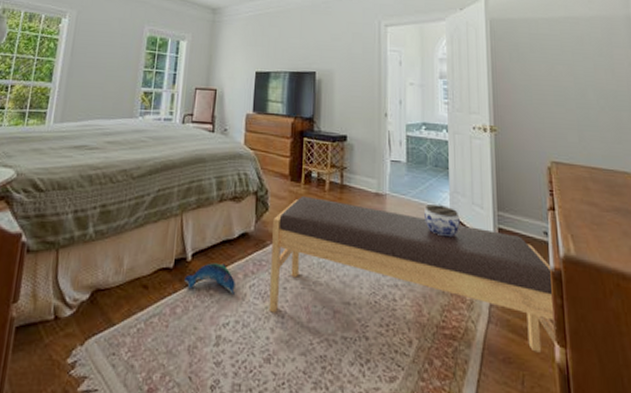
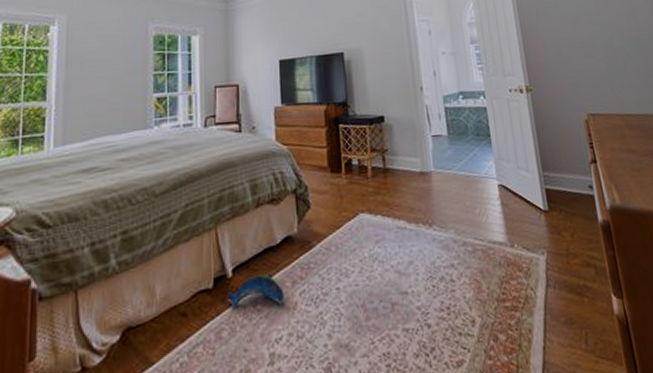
bench: present [269,195,557,353] -> none [317,186,612,318]
jar: present [424,205,460,238] -> none [471,174,508,207]

